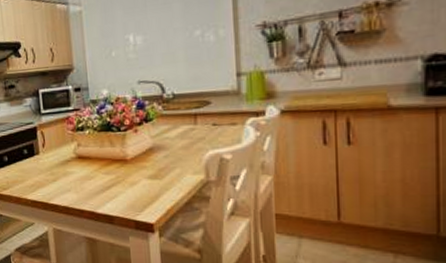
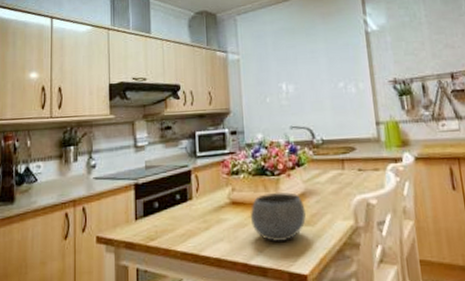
bowl: none [95,147,154,193] -> present [249,192,307,242]

